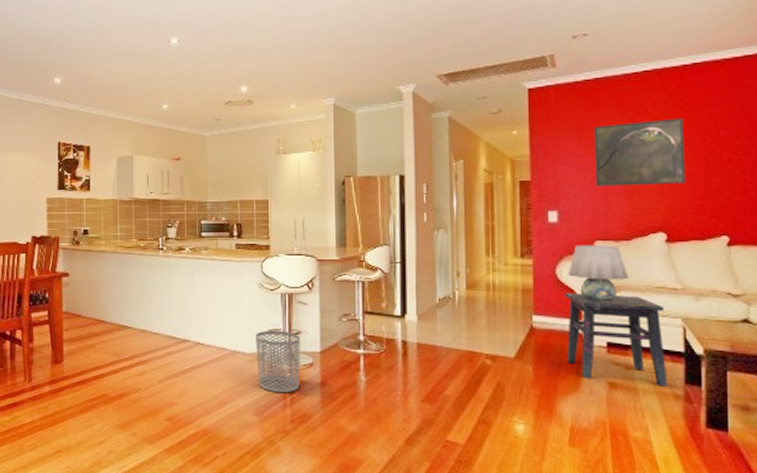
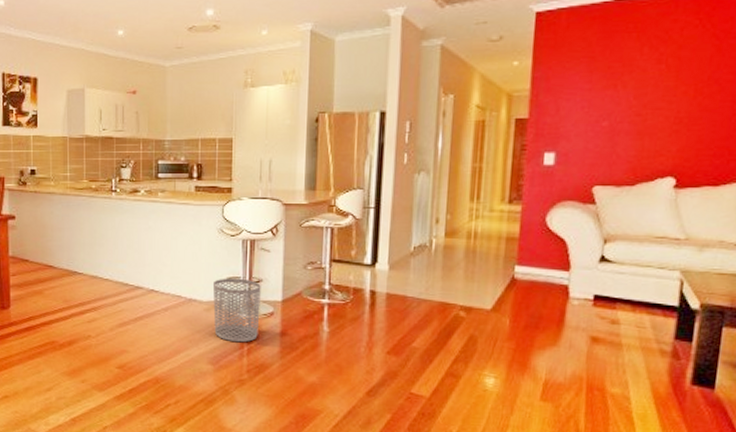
side table: present [563,292,668,388] -> none [547,241,662,343]
table lamp: present [568,245,629,301] -> none [559,190,627,251]
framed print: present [593,118,686,186] -> none [602,47,713,125]

